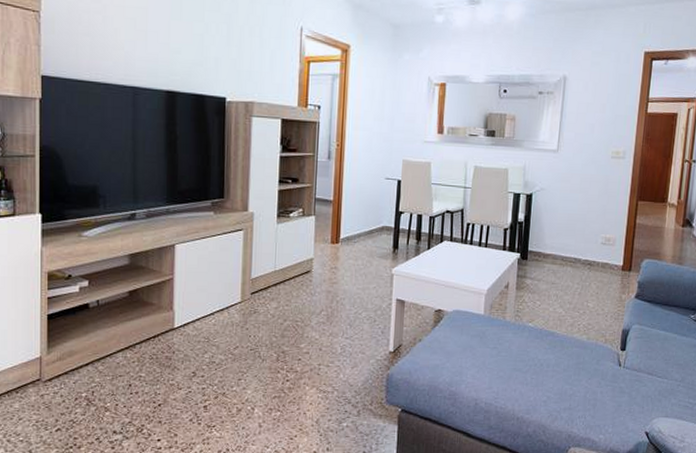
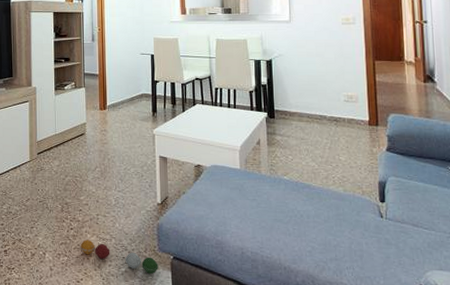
ball: none [296,392,384,429] -> present [80,239,158,275]

